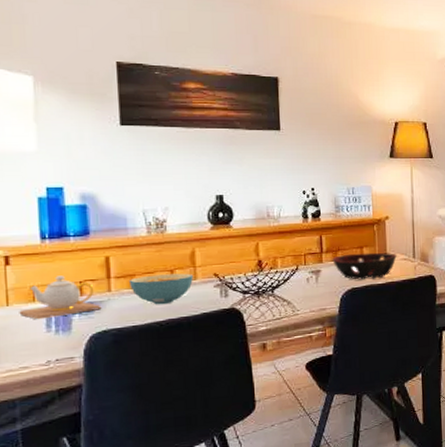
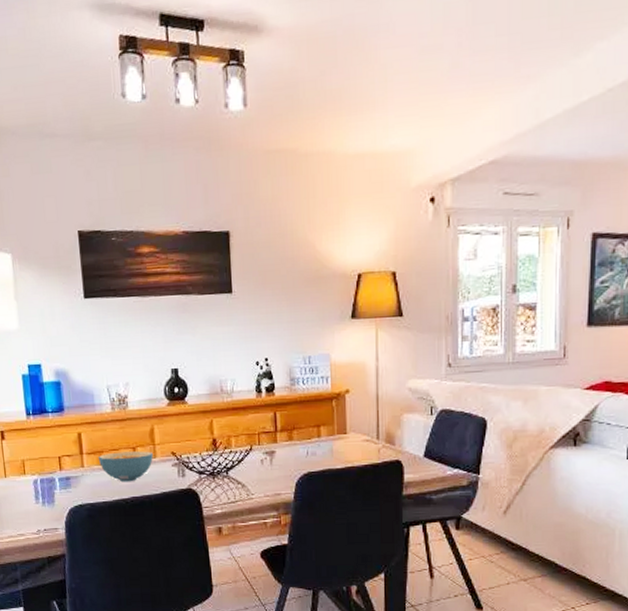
teapot: present [19,275,102,320] -> none [14,450,77,491]
decorative bowl: present [332,252,397,280] -> none [287,432,358,463]

